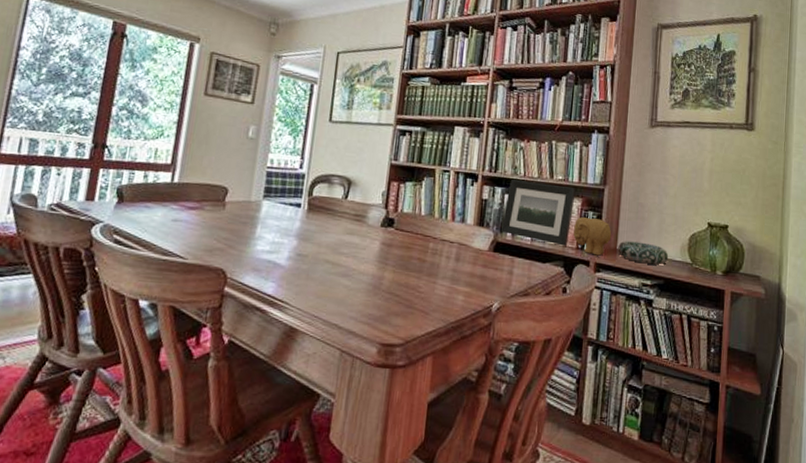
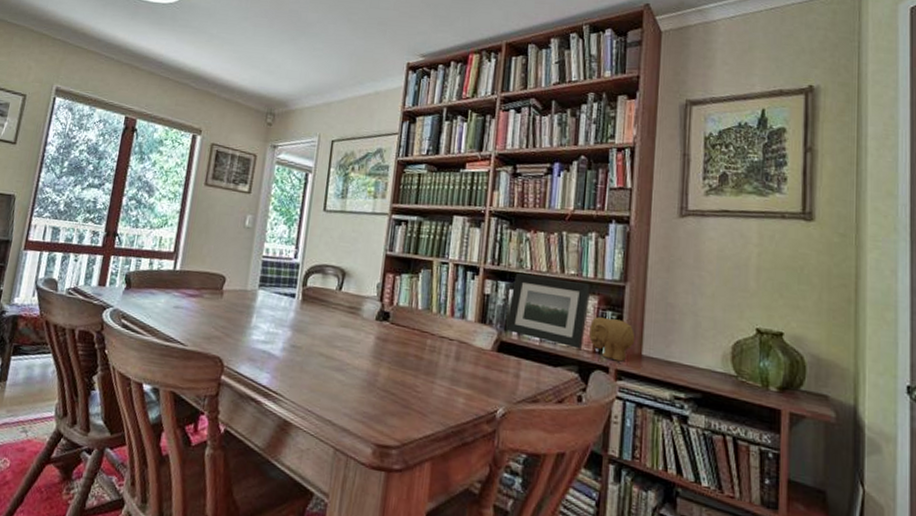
decorative bowl: present [618,240,669,265] -> none [643,345,707,376]

